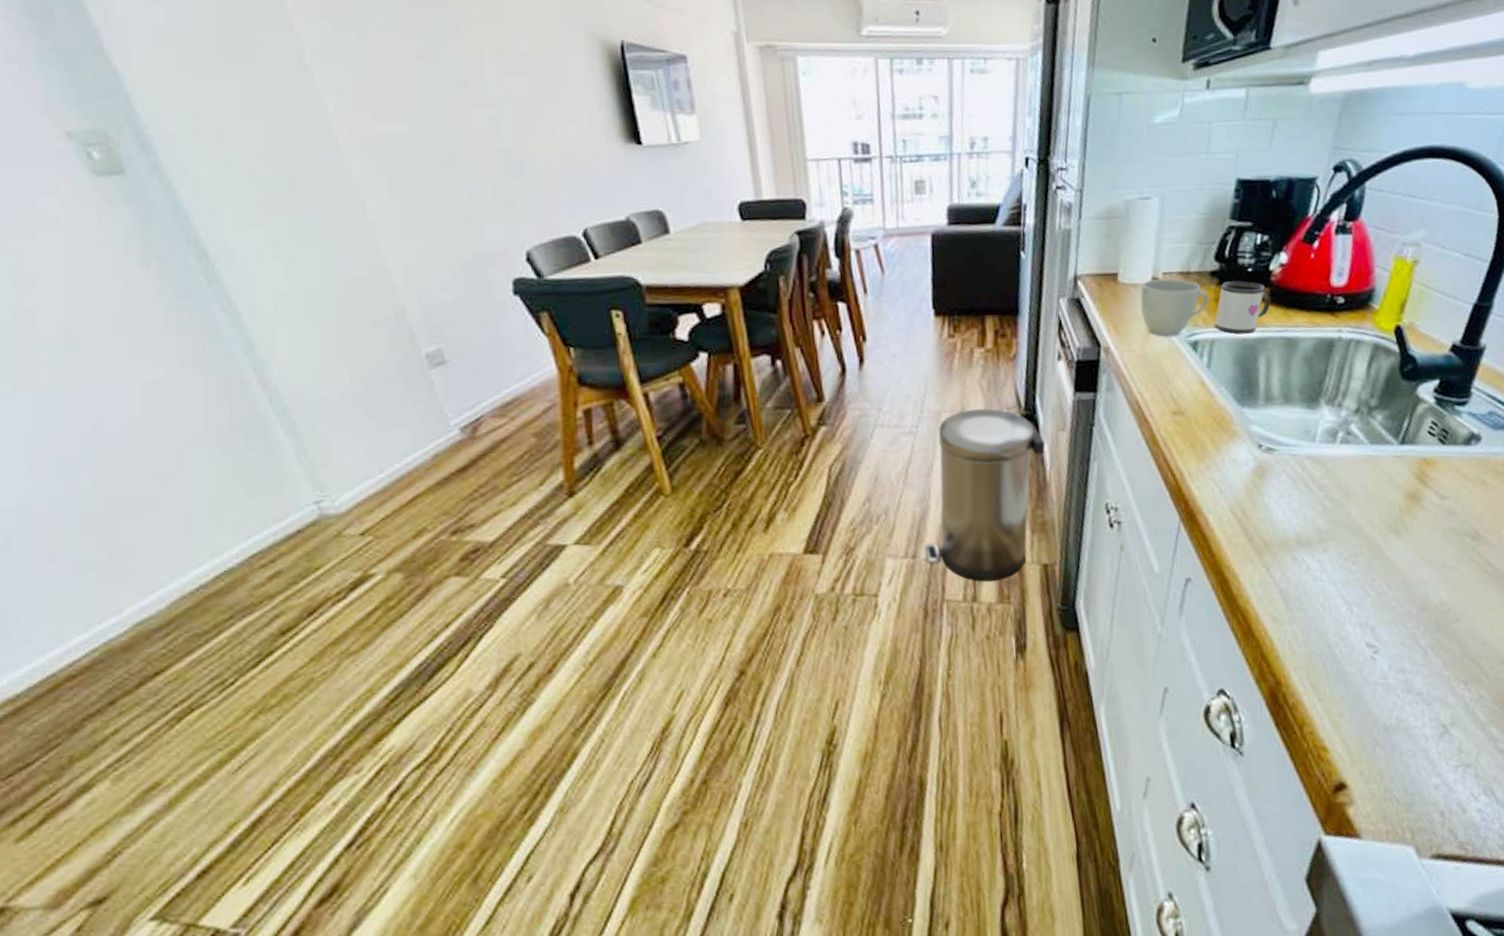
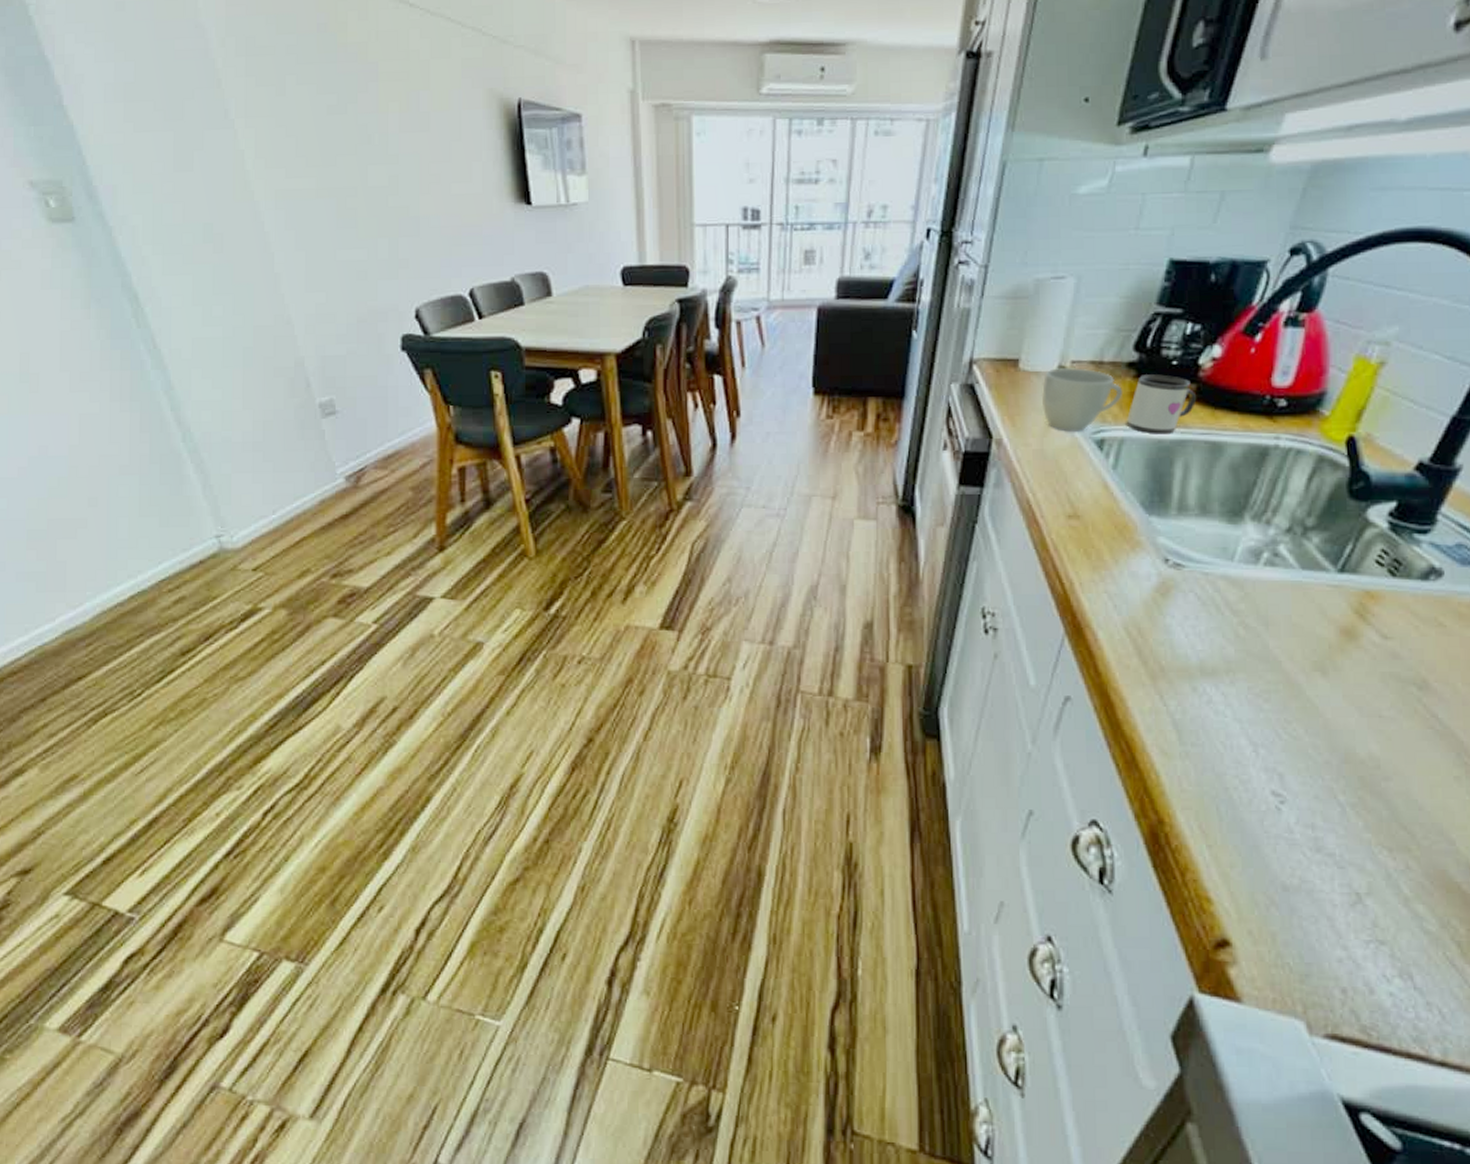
pedal bin: present [925,408,1045,583] -> none [783,496,921,678]

